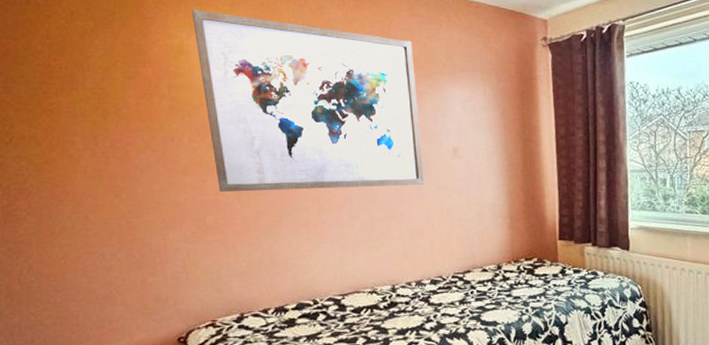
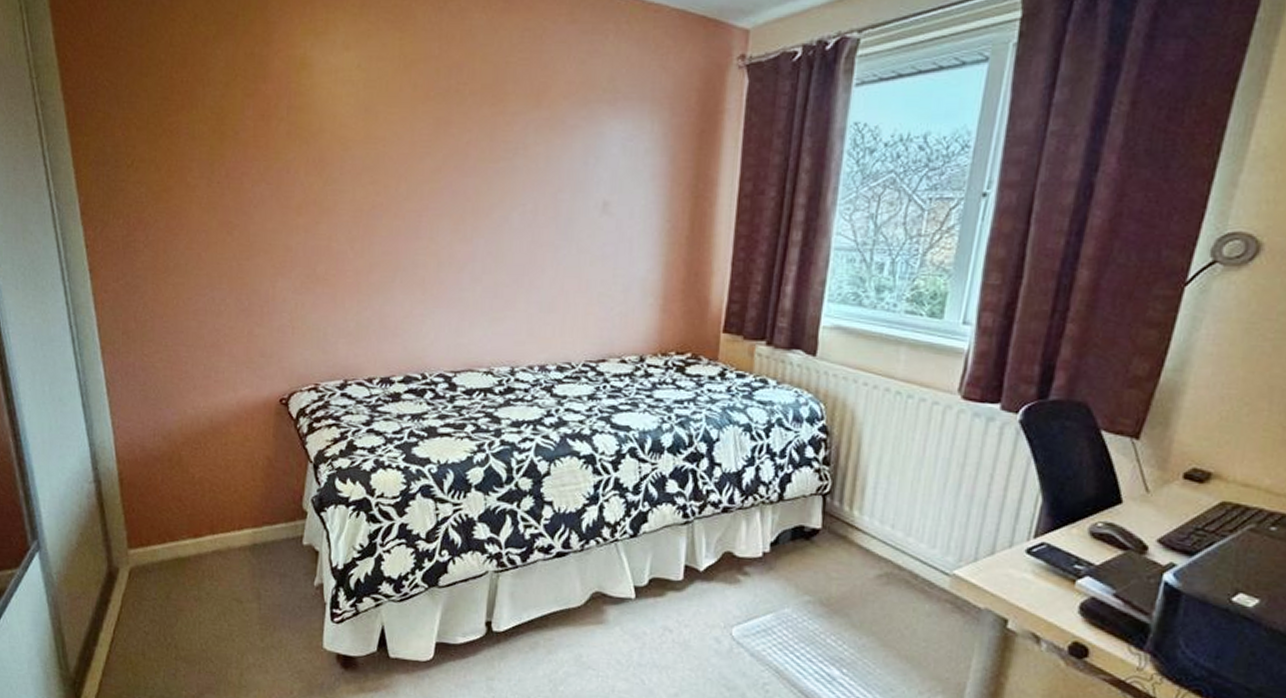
wall art: present [191,9,425,192] -> none [317,11,568,246]

